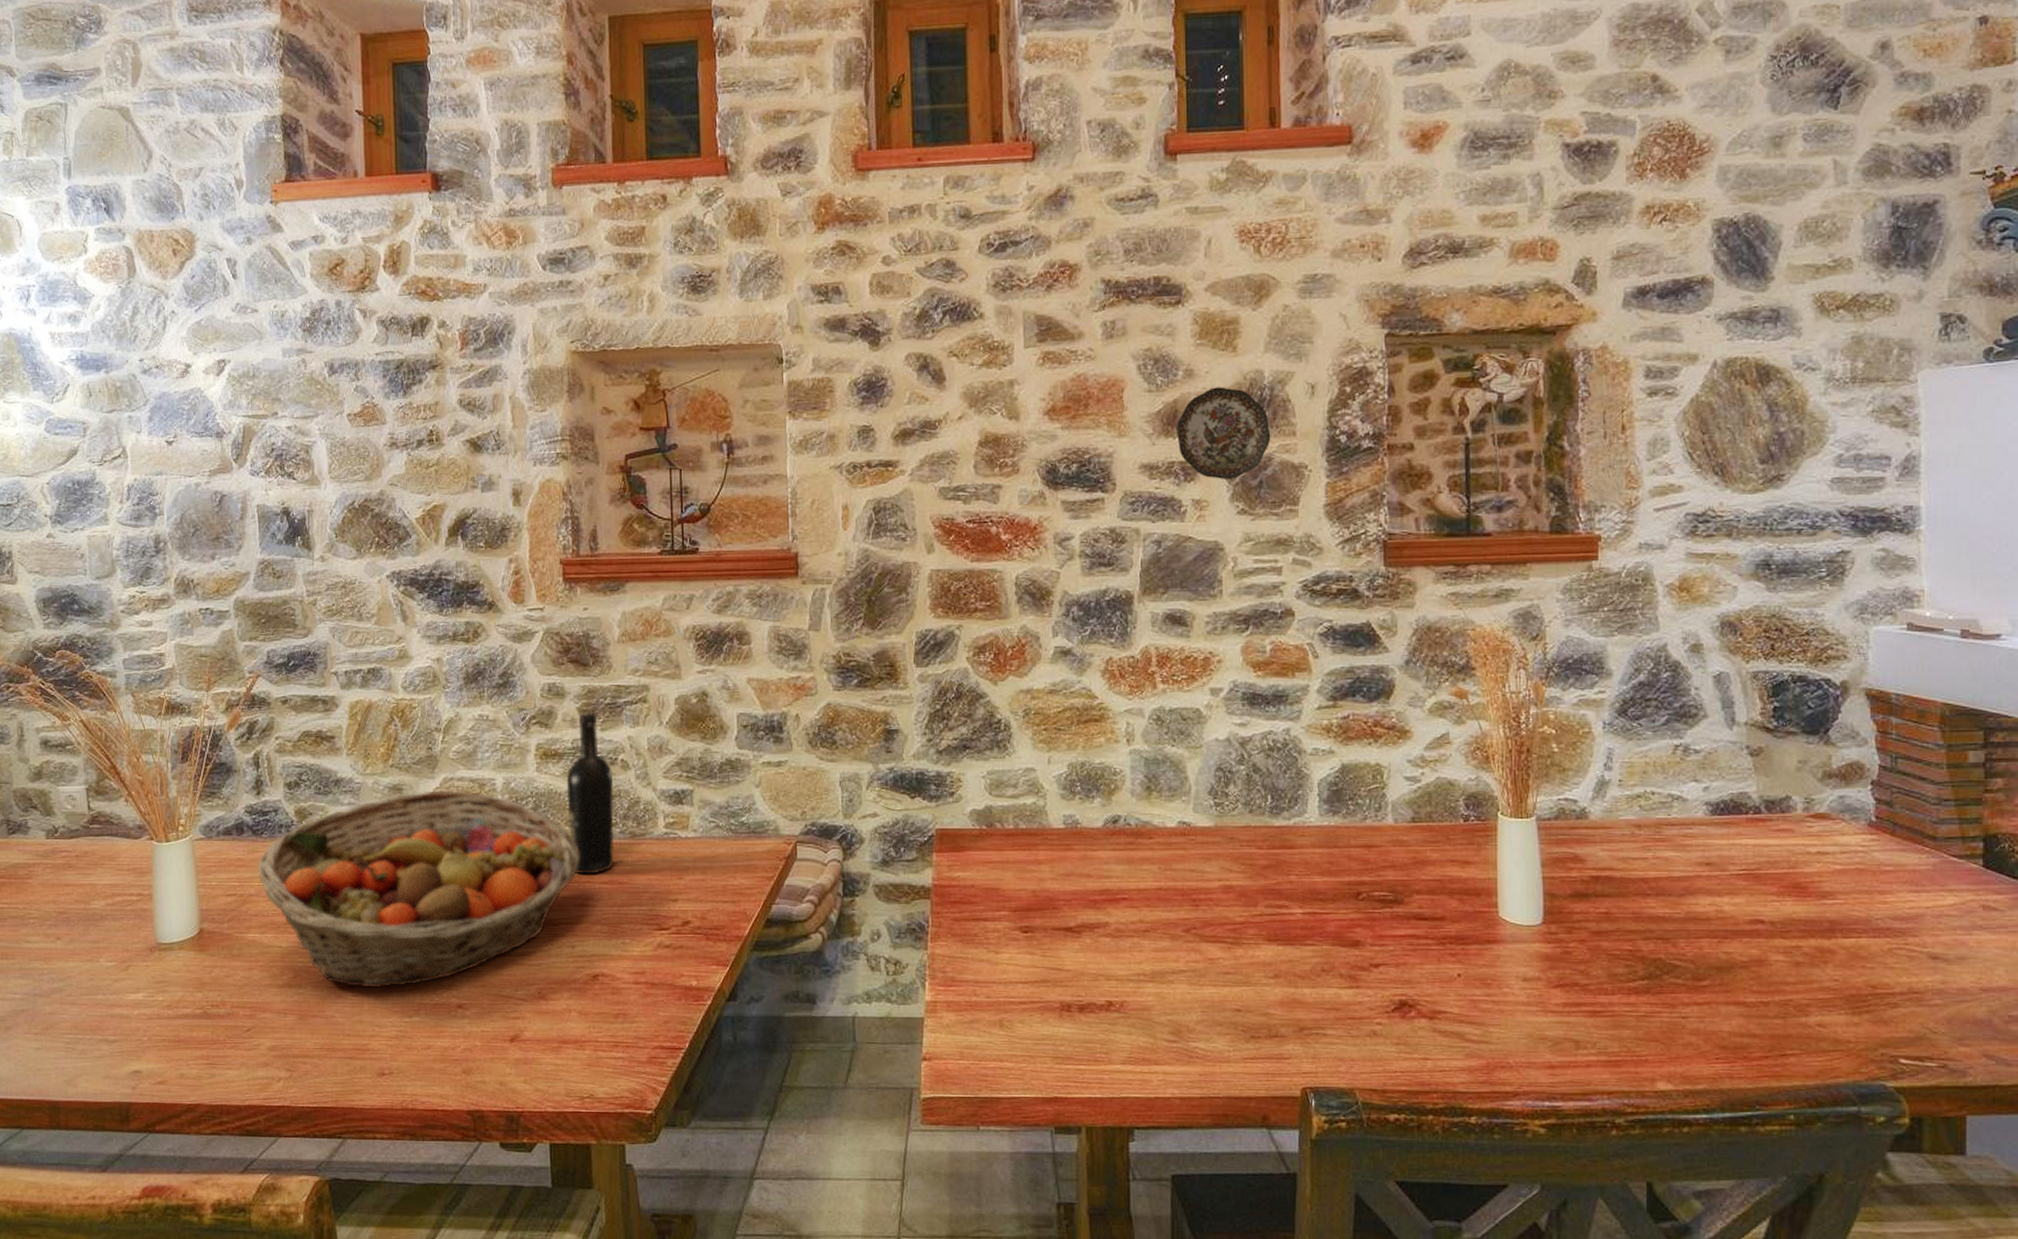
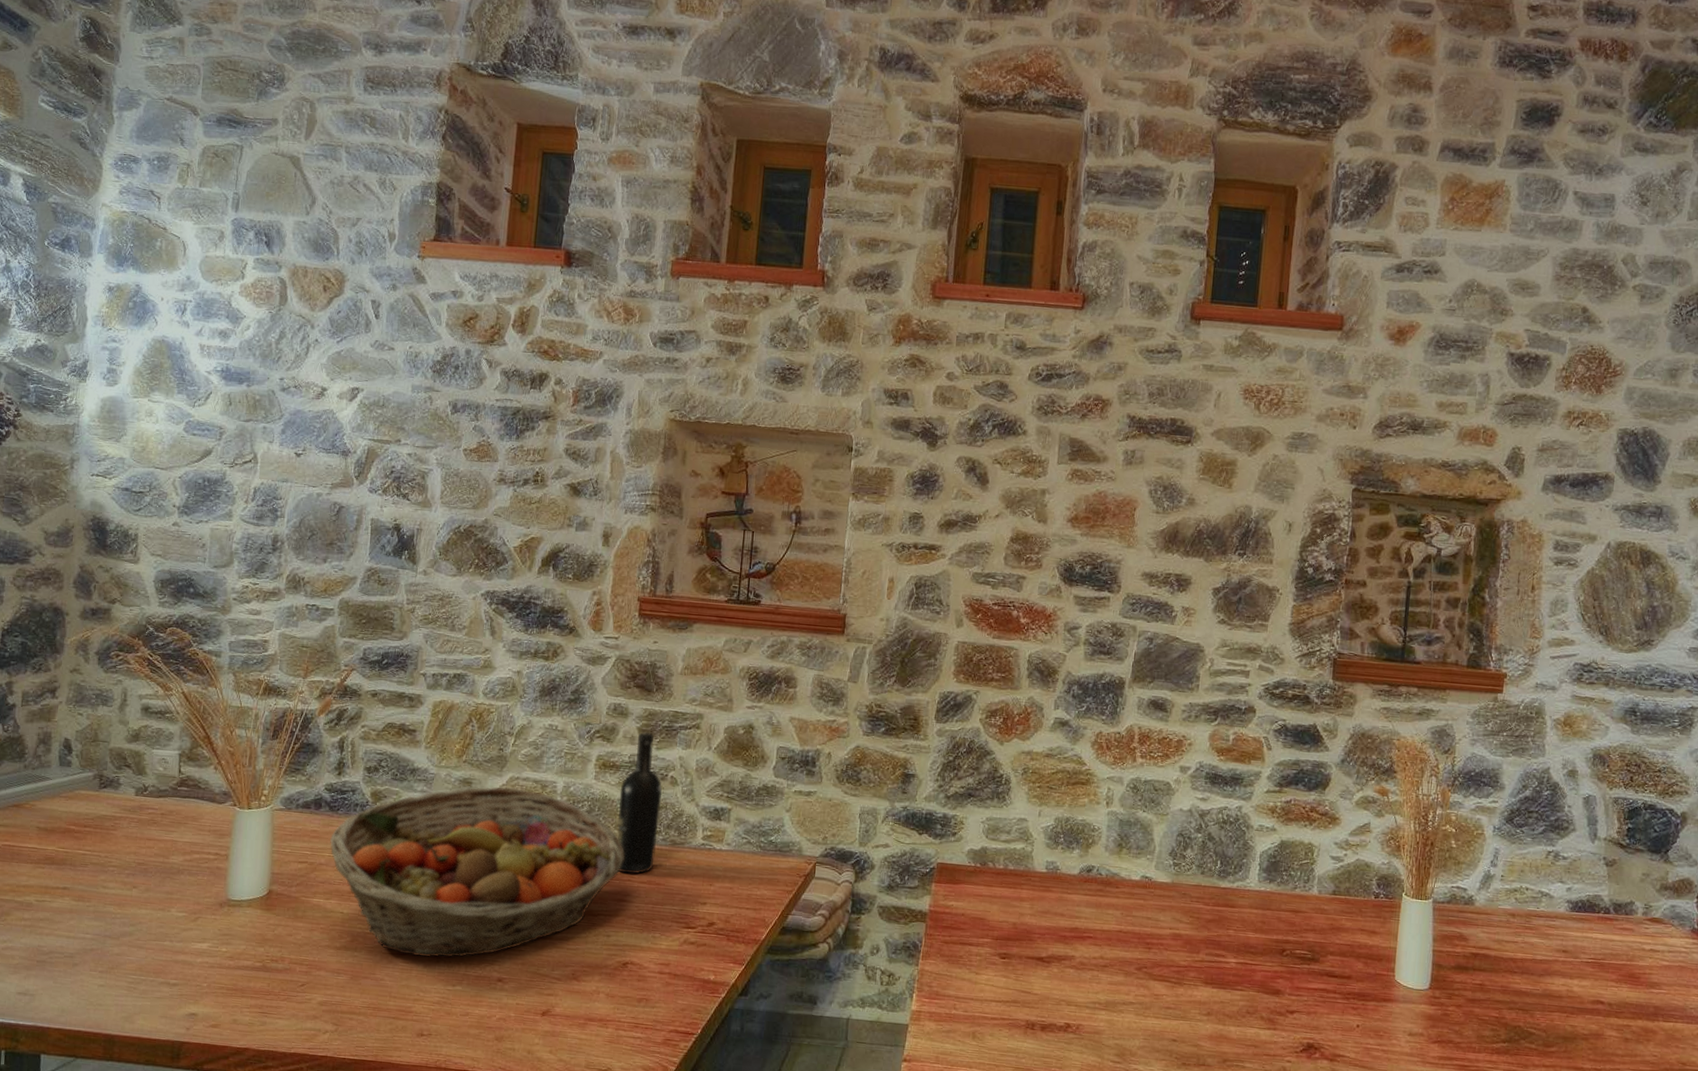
decorative plate: present [1177,387,1271,480] -> none [1175,515,1253,594]

